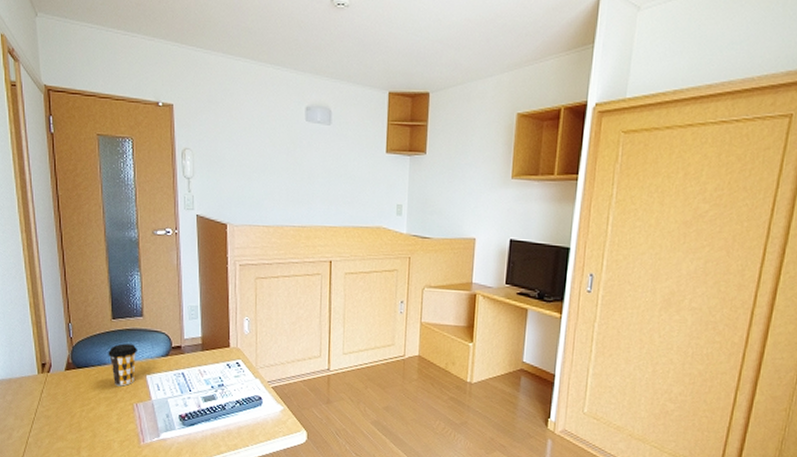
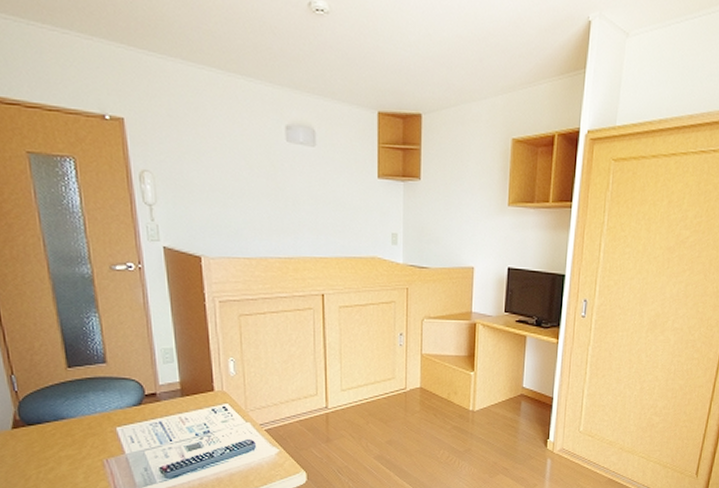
coffee cup: present [108,343,137,387] -> none [65,394,103,442]

